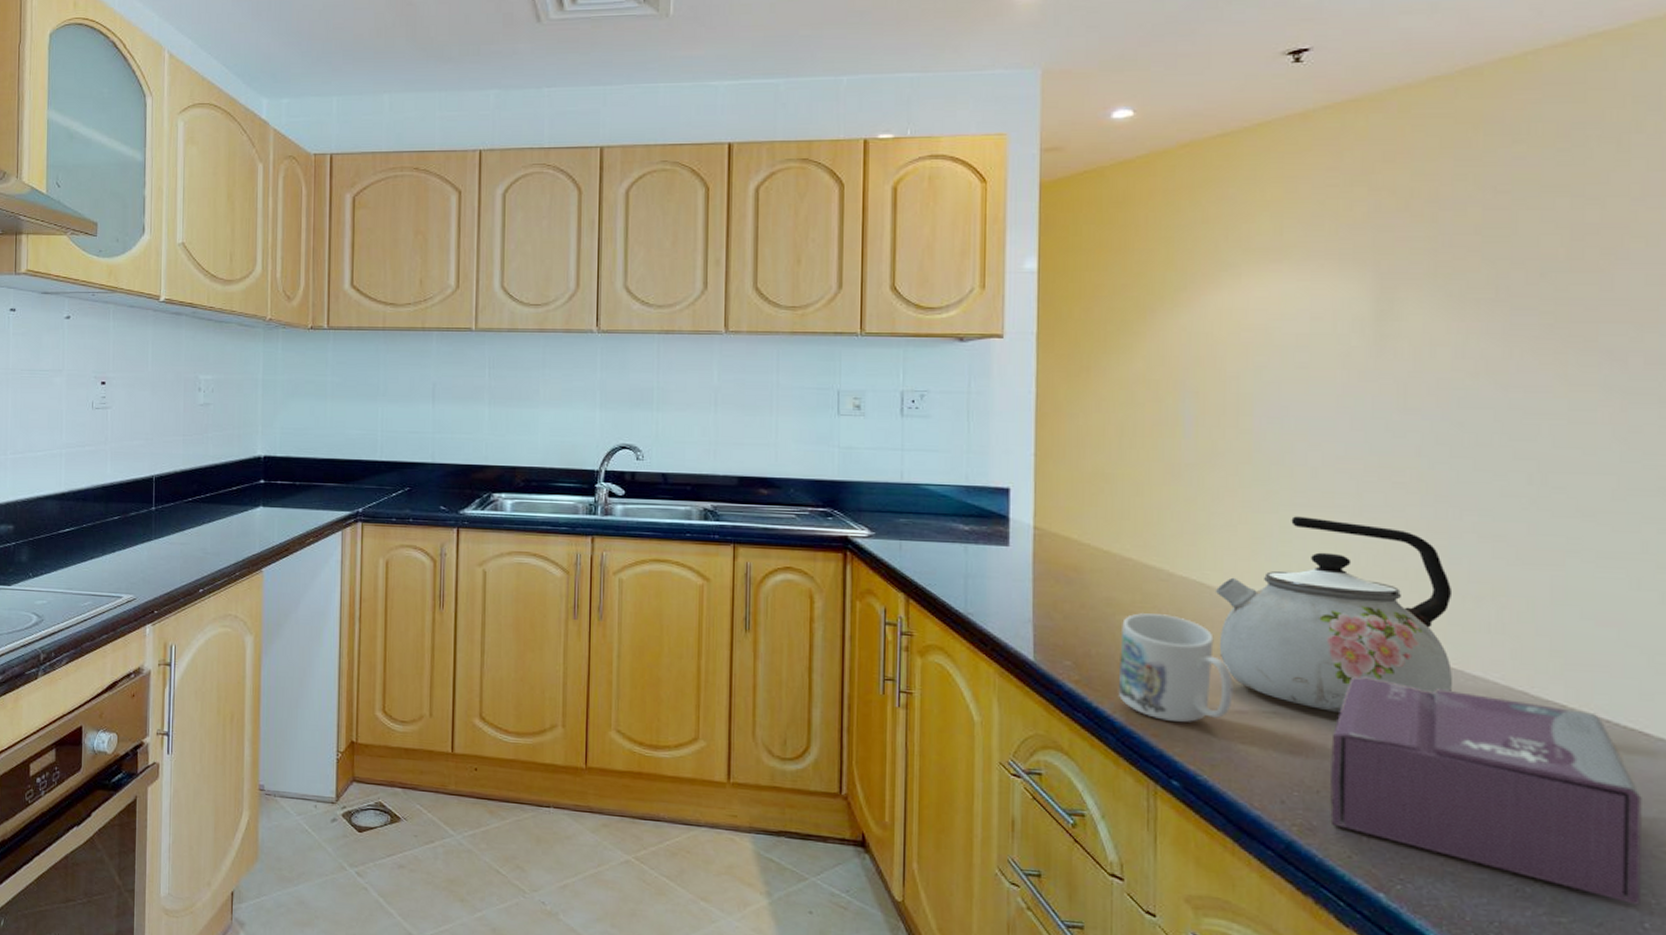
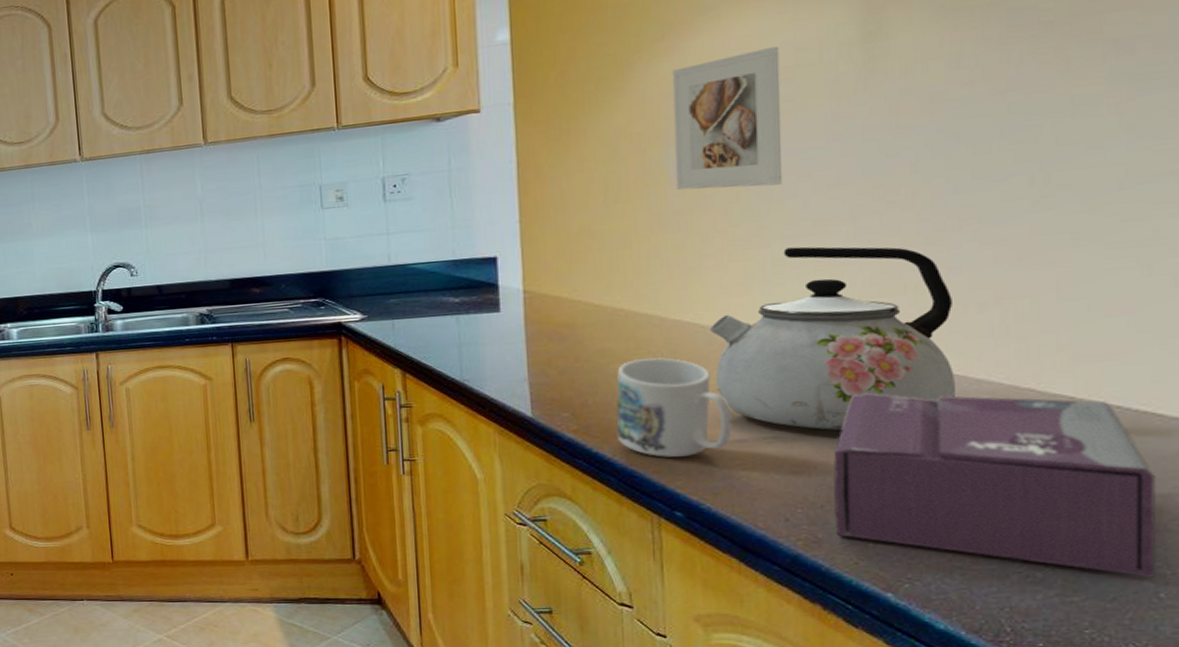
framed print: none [1190,312,1296,451] -> present [671,46,783,190]

